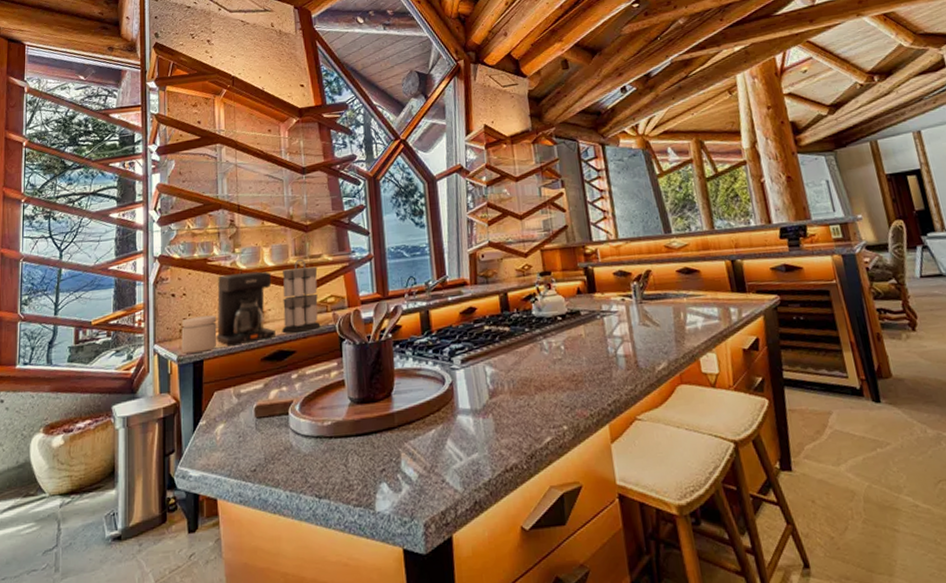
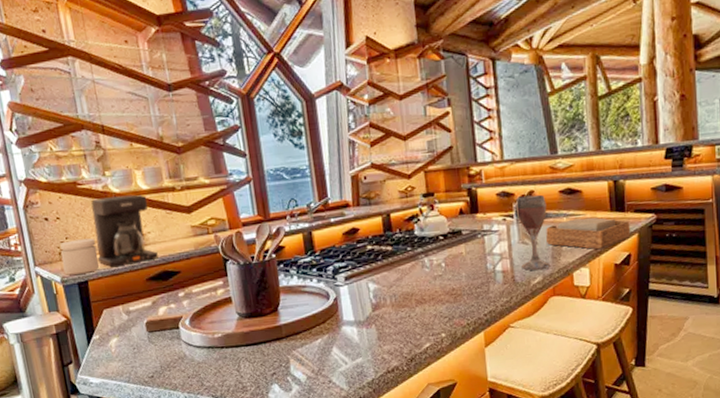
spice rack: present [282,258,321,334] -> none [158,181,203,255]
cup: none [633,274,676,356] -> present [515,194,551,271]
napkin holder: none [666,298,756,333] -> present [546,217,631,250]

